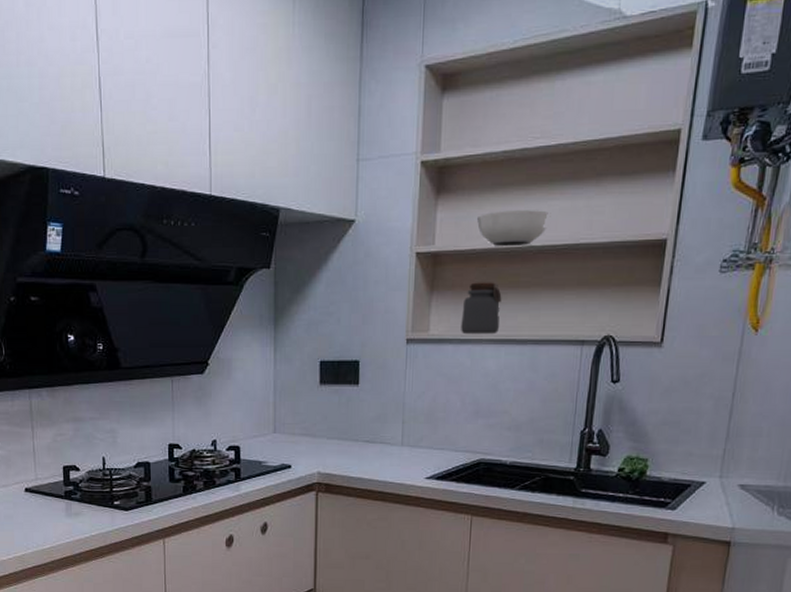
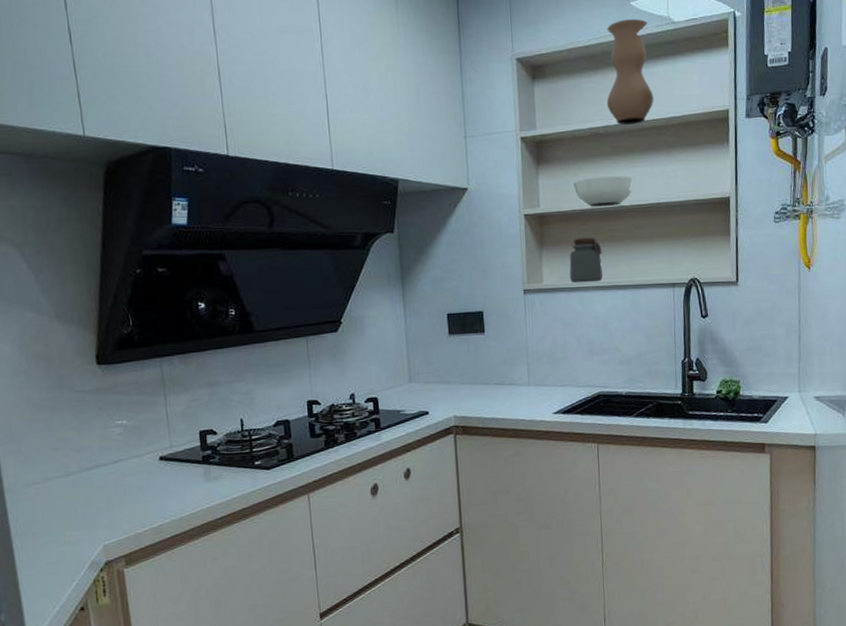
vase: none [528,13,592,148] -> present [606,19,654,126]

